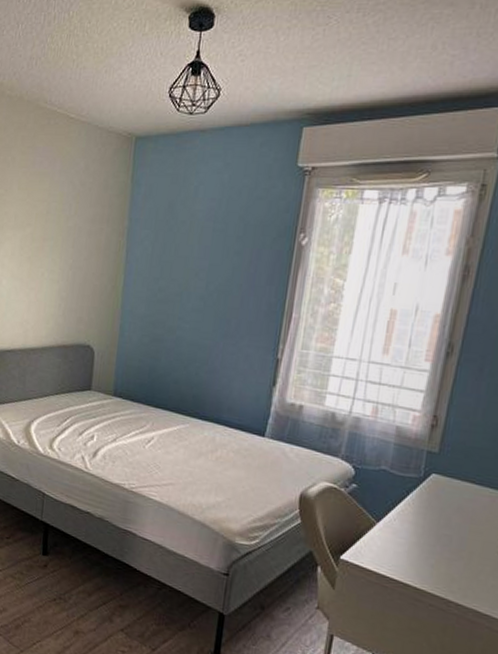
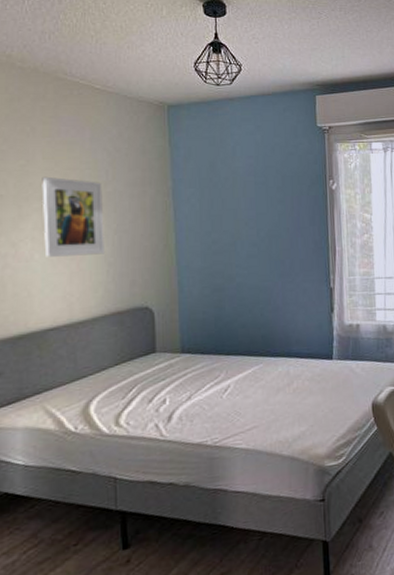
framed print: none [11,206,65,288] -> present [42,176,104,257]

